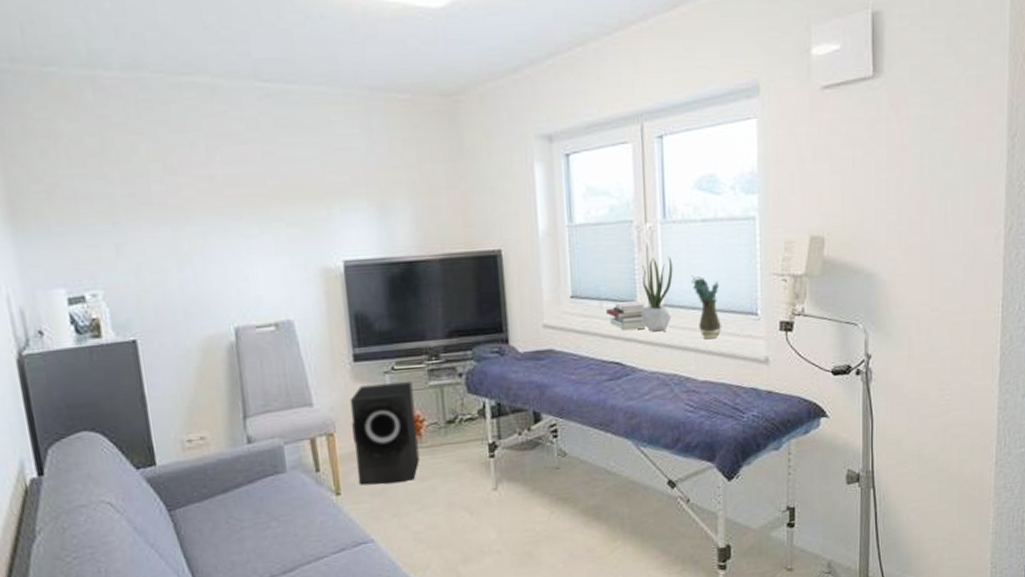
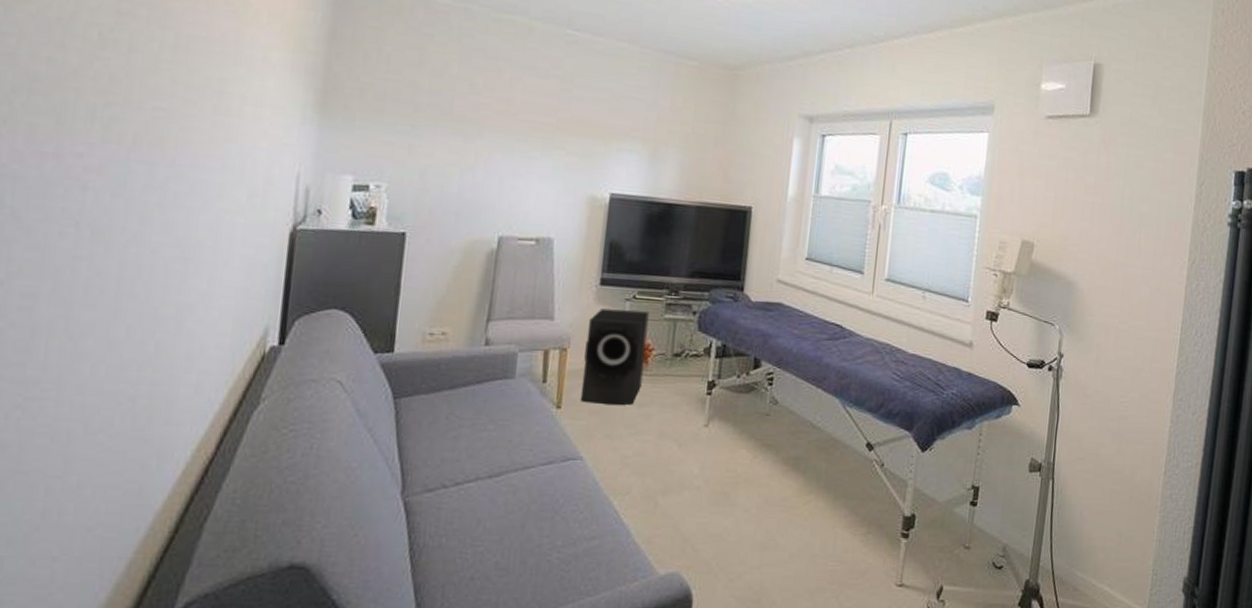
books: present [606,301,647,331] -> none [835,270,870,299]
potted plant: present [641,255,673,333] -> none [865,236,900,304]
vase: present [691,275,721,340] -> none [914,257,938,317]

